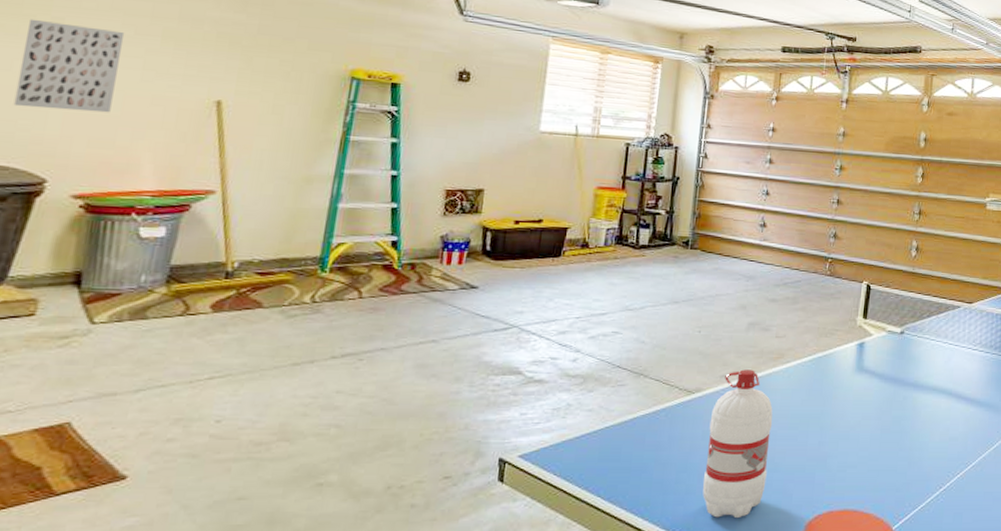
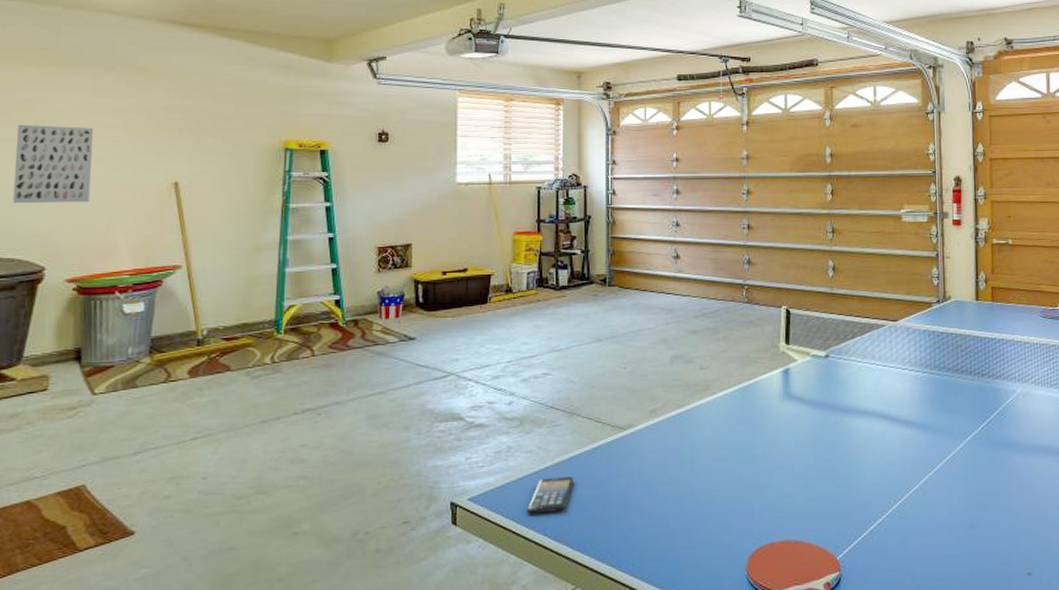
smartphone: none [580,438,634,474] -> present [526,477,573,514]
water bottle: present [702,369,773,519] -> none [643,403,706,553]

